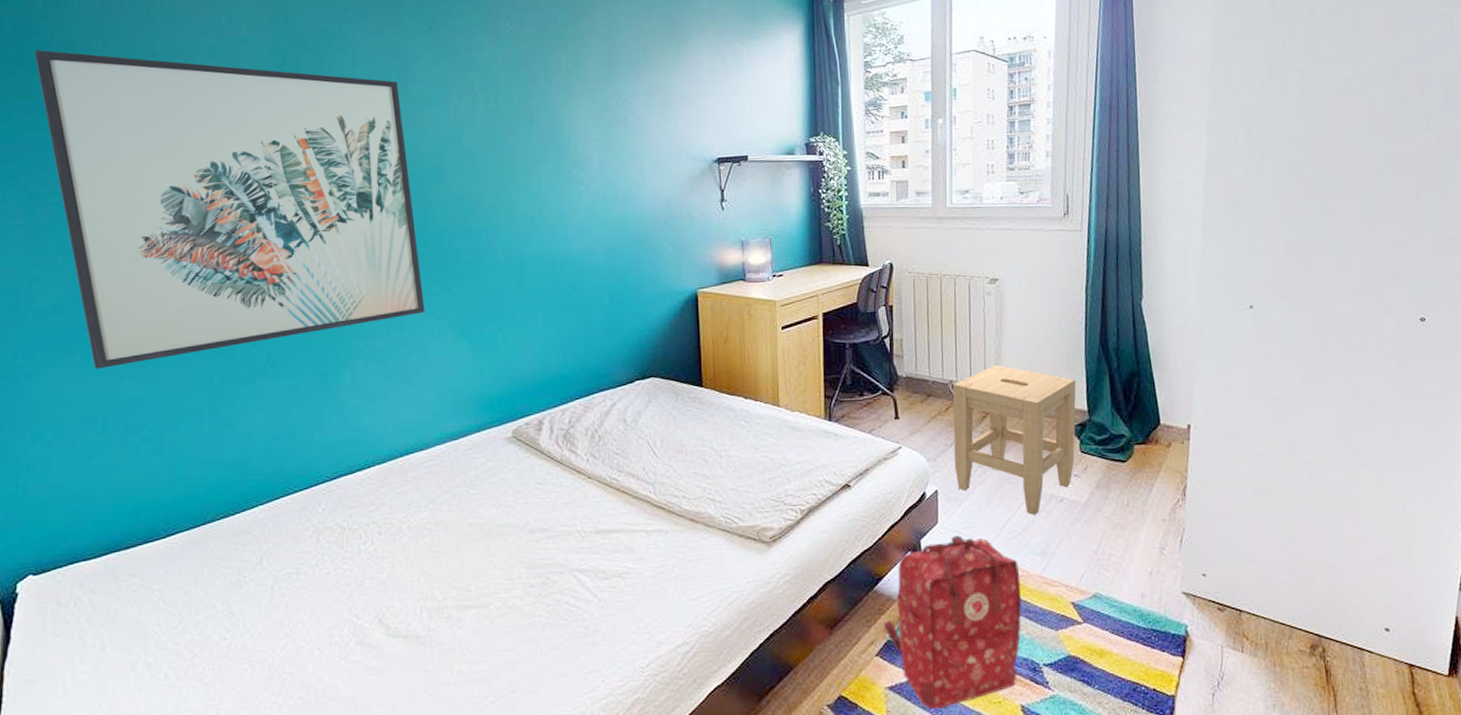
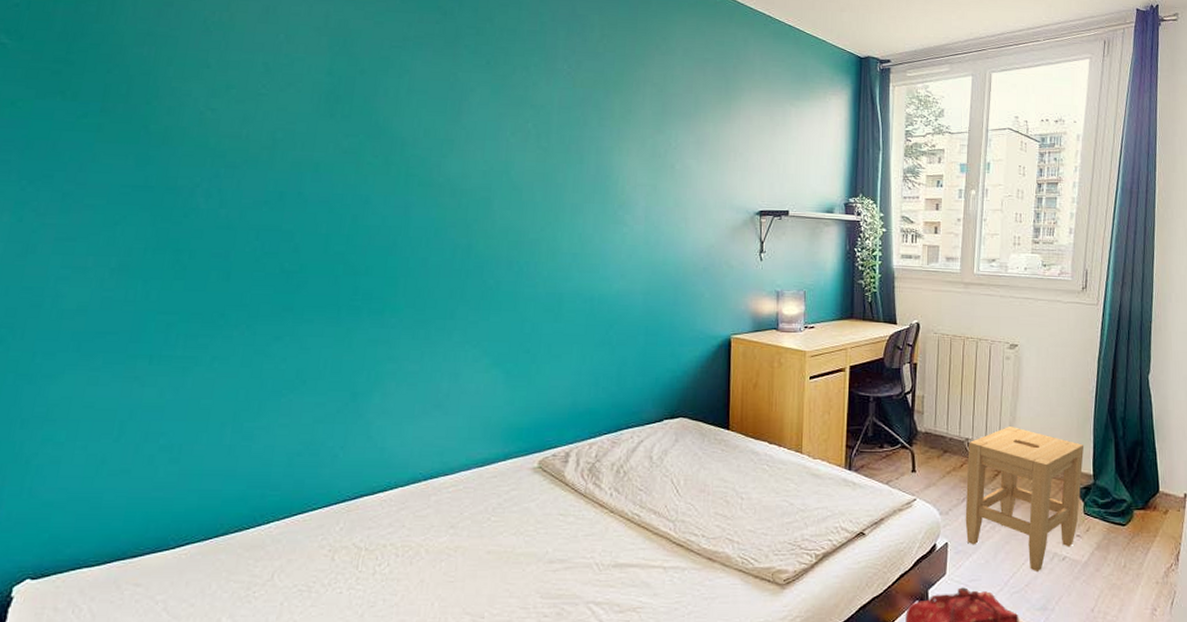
wall art: present [35,50,425,369] -> none [83,51,461,374]

